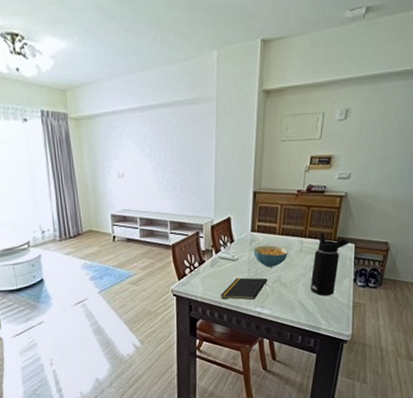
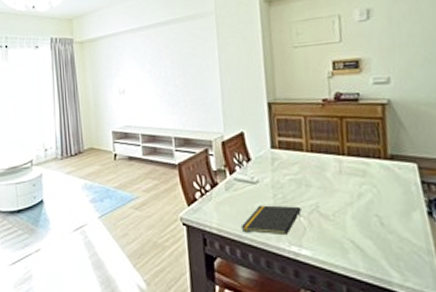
cereal bowl: present [253,245,288,267] -> none [277,164,324,193]
water bottle: present [310,232,348,296] -> none [360,148,407,235]

